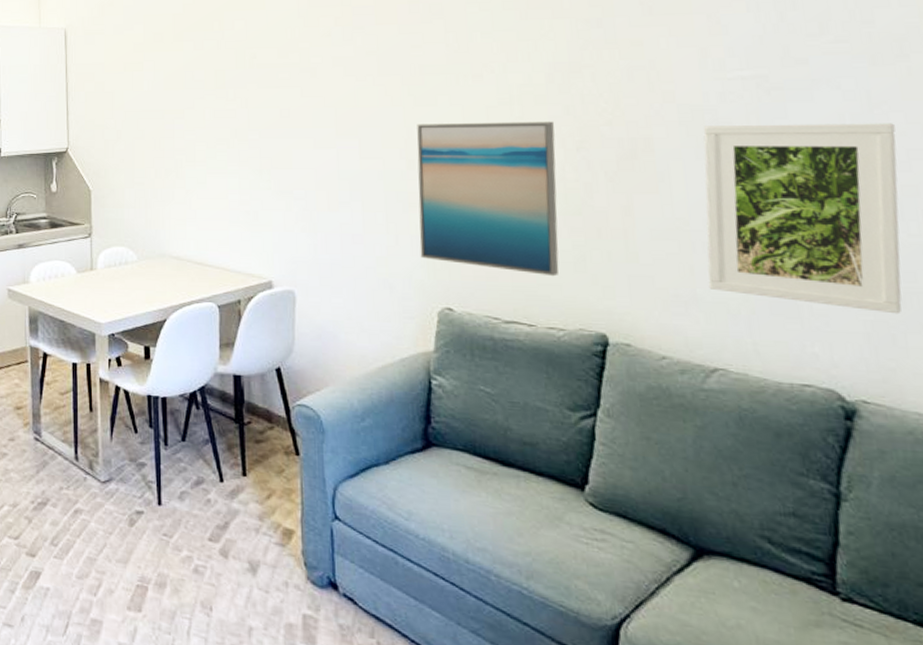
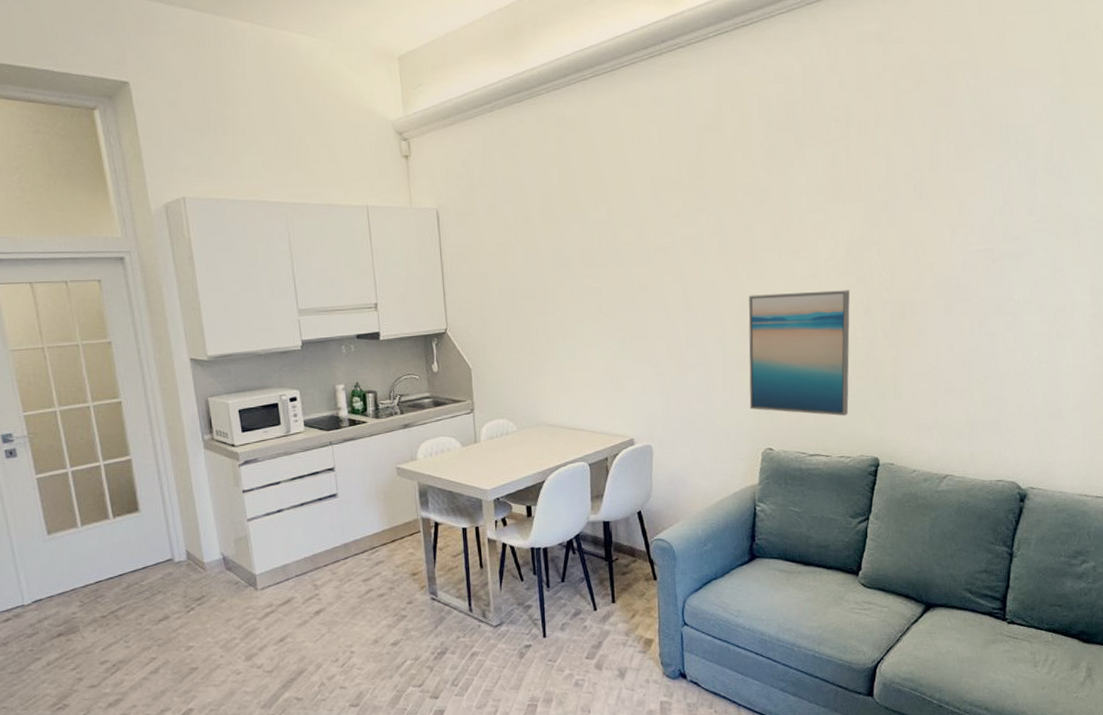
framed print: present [703,123,902,314] -> none [945,284,1067,425]

